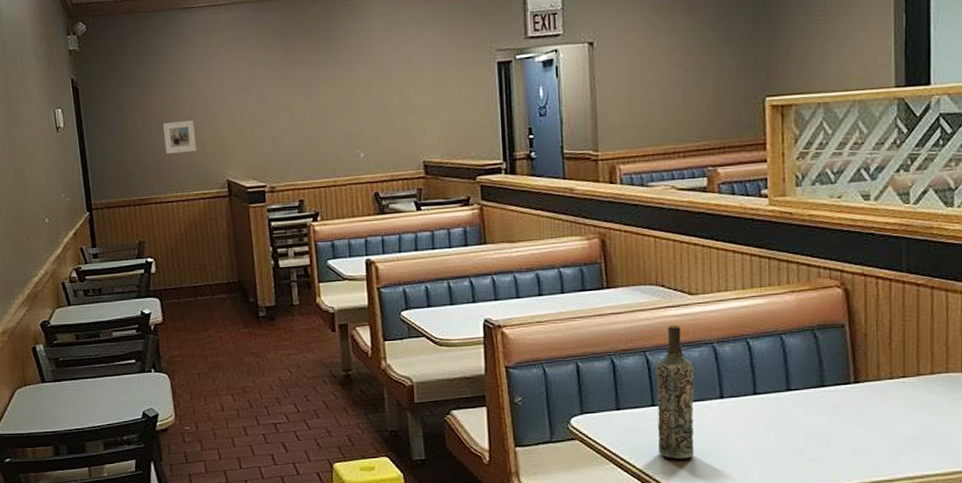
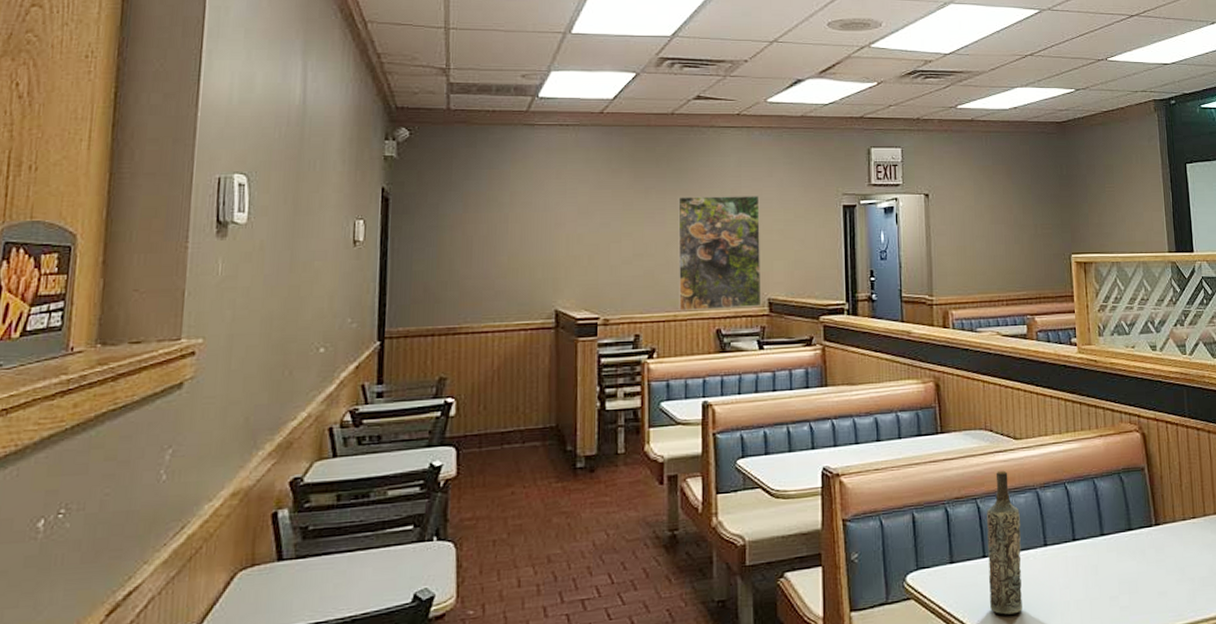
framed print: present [163,120,196,154] -> none [486,243,524,278]
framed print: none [328,59,417,176] -> present [677,196,762,311]

